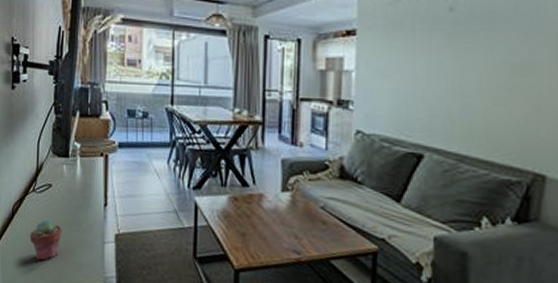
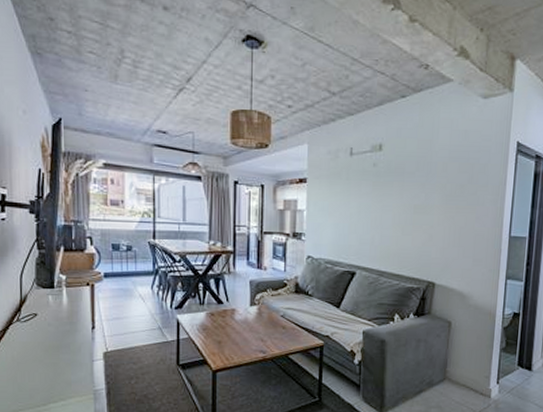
potted succulent: present [29,219,62,261] -> none [15,345,50,383]

